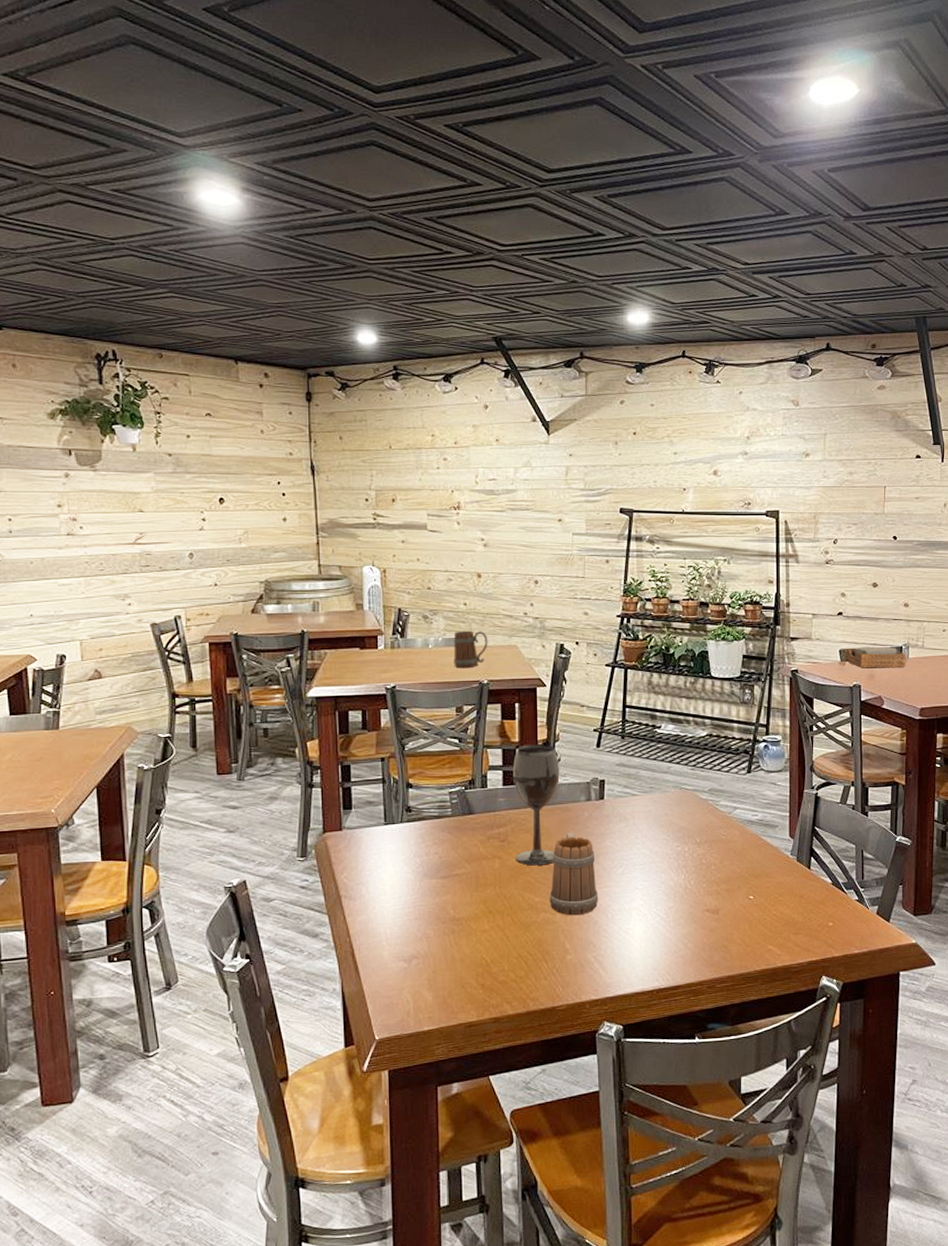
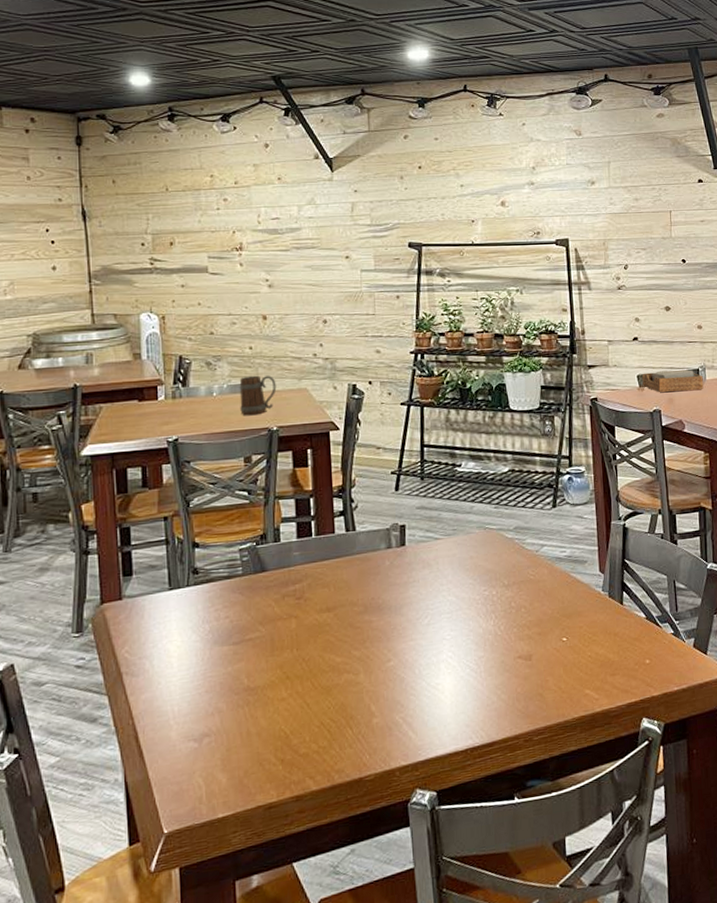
wine glass: present [512,744,560,866] -> none [306,491,358,623]
beer mug: present [549,833,599,916] -> none [351,584,404,675]

